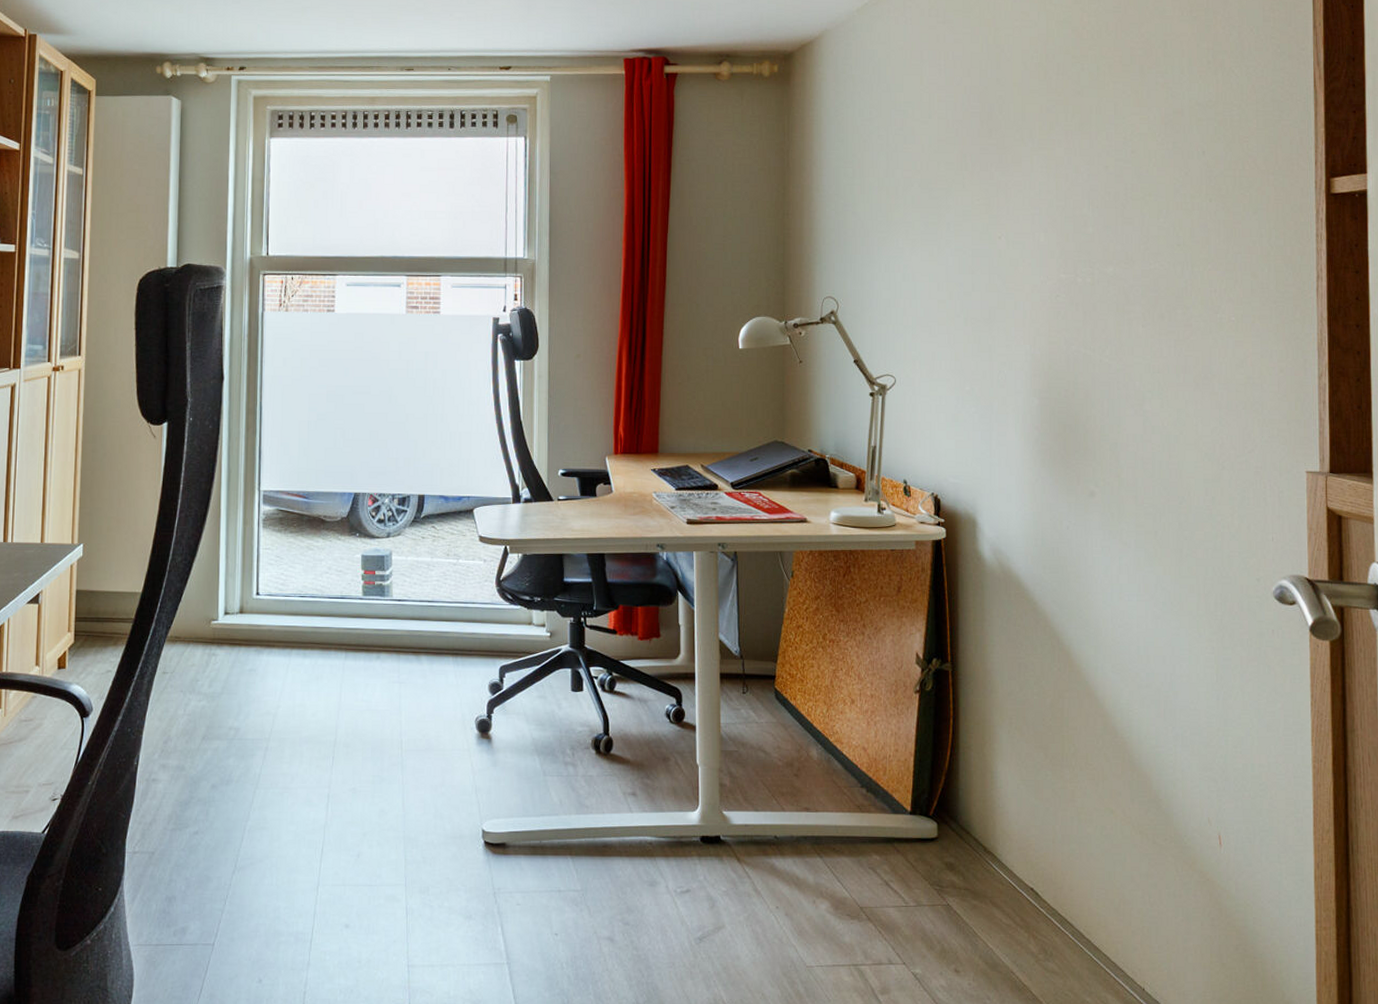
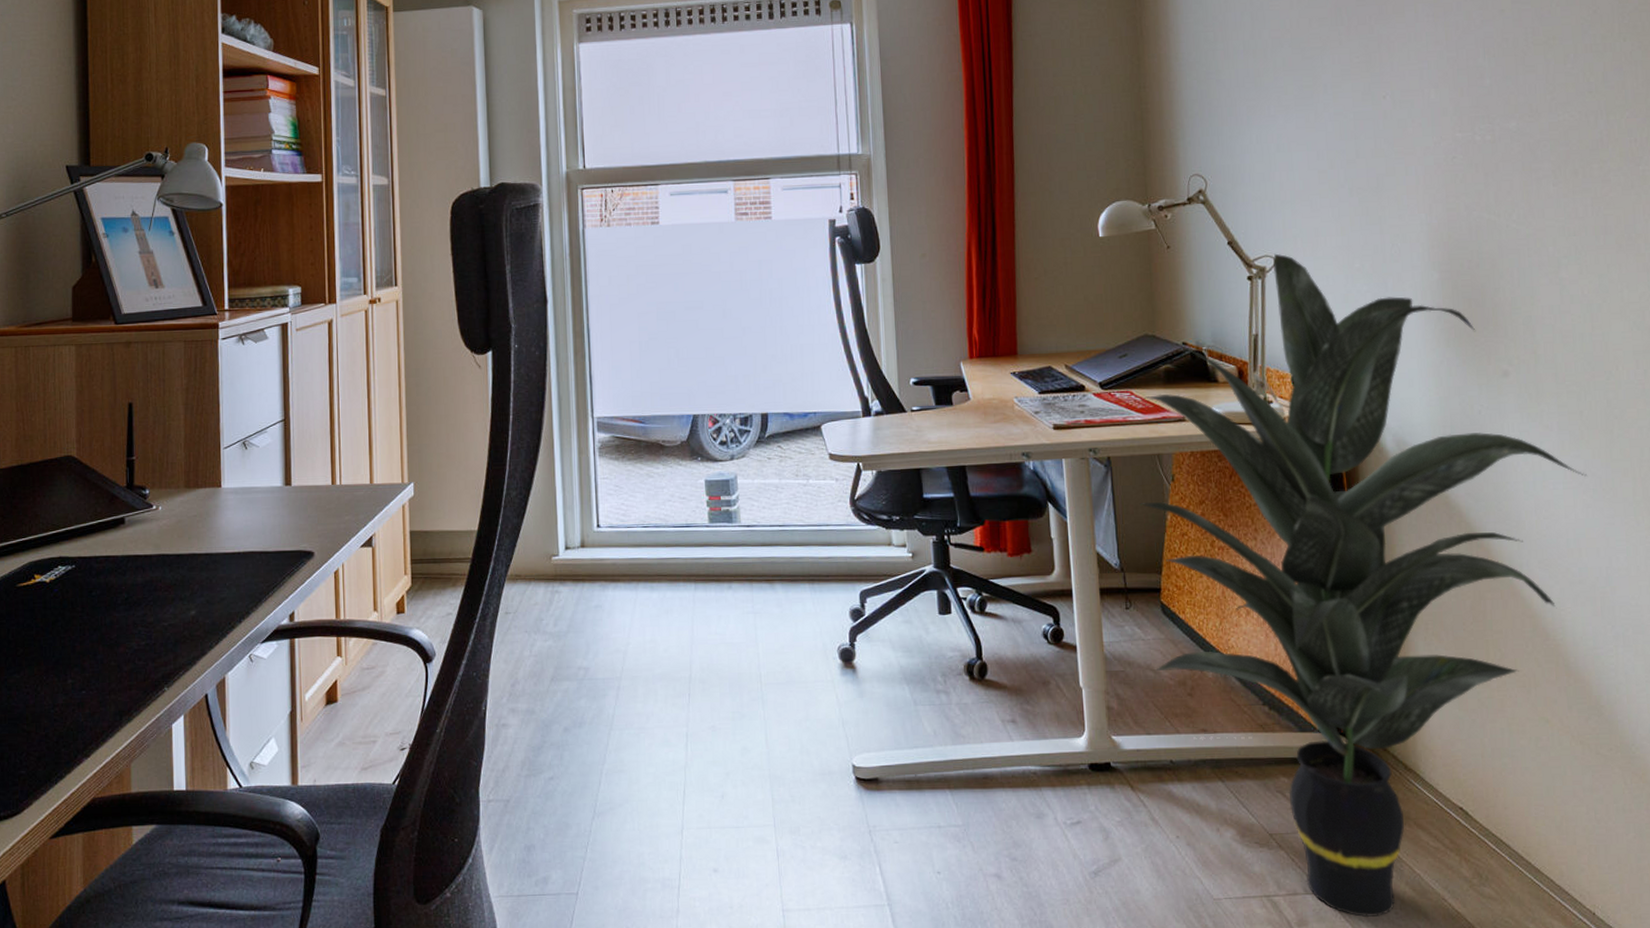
indoor plant: none [761,373,1159,988] -> present [1139,253,1588,918]

